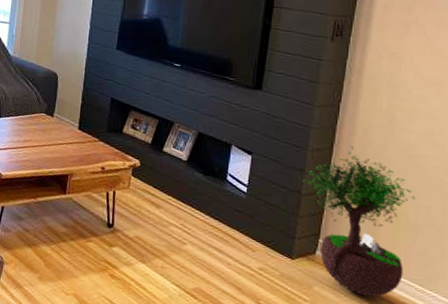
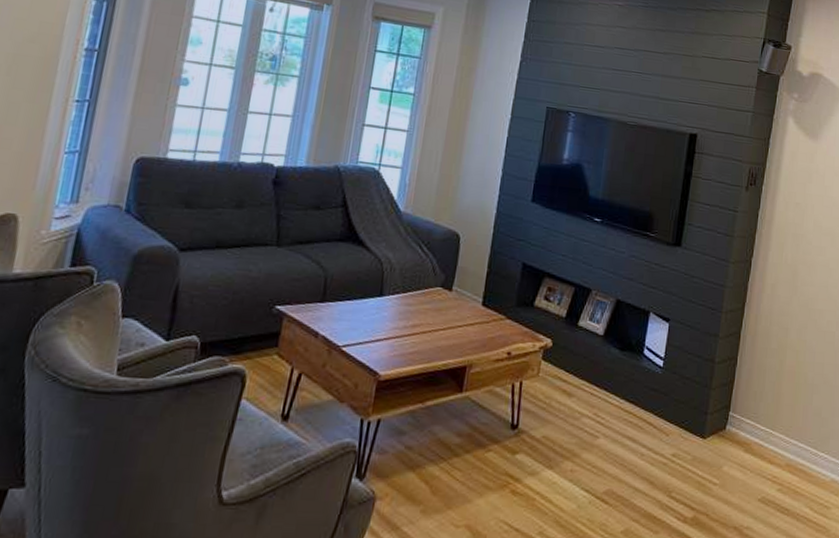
potted tree: present [302,145,416,297] -> none [716,304,813,469]

